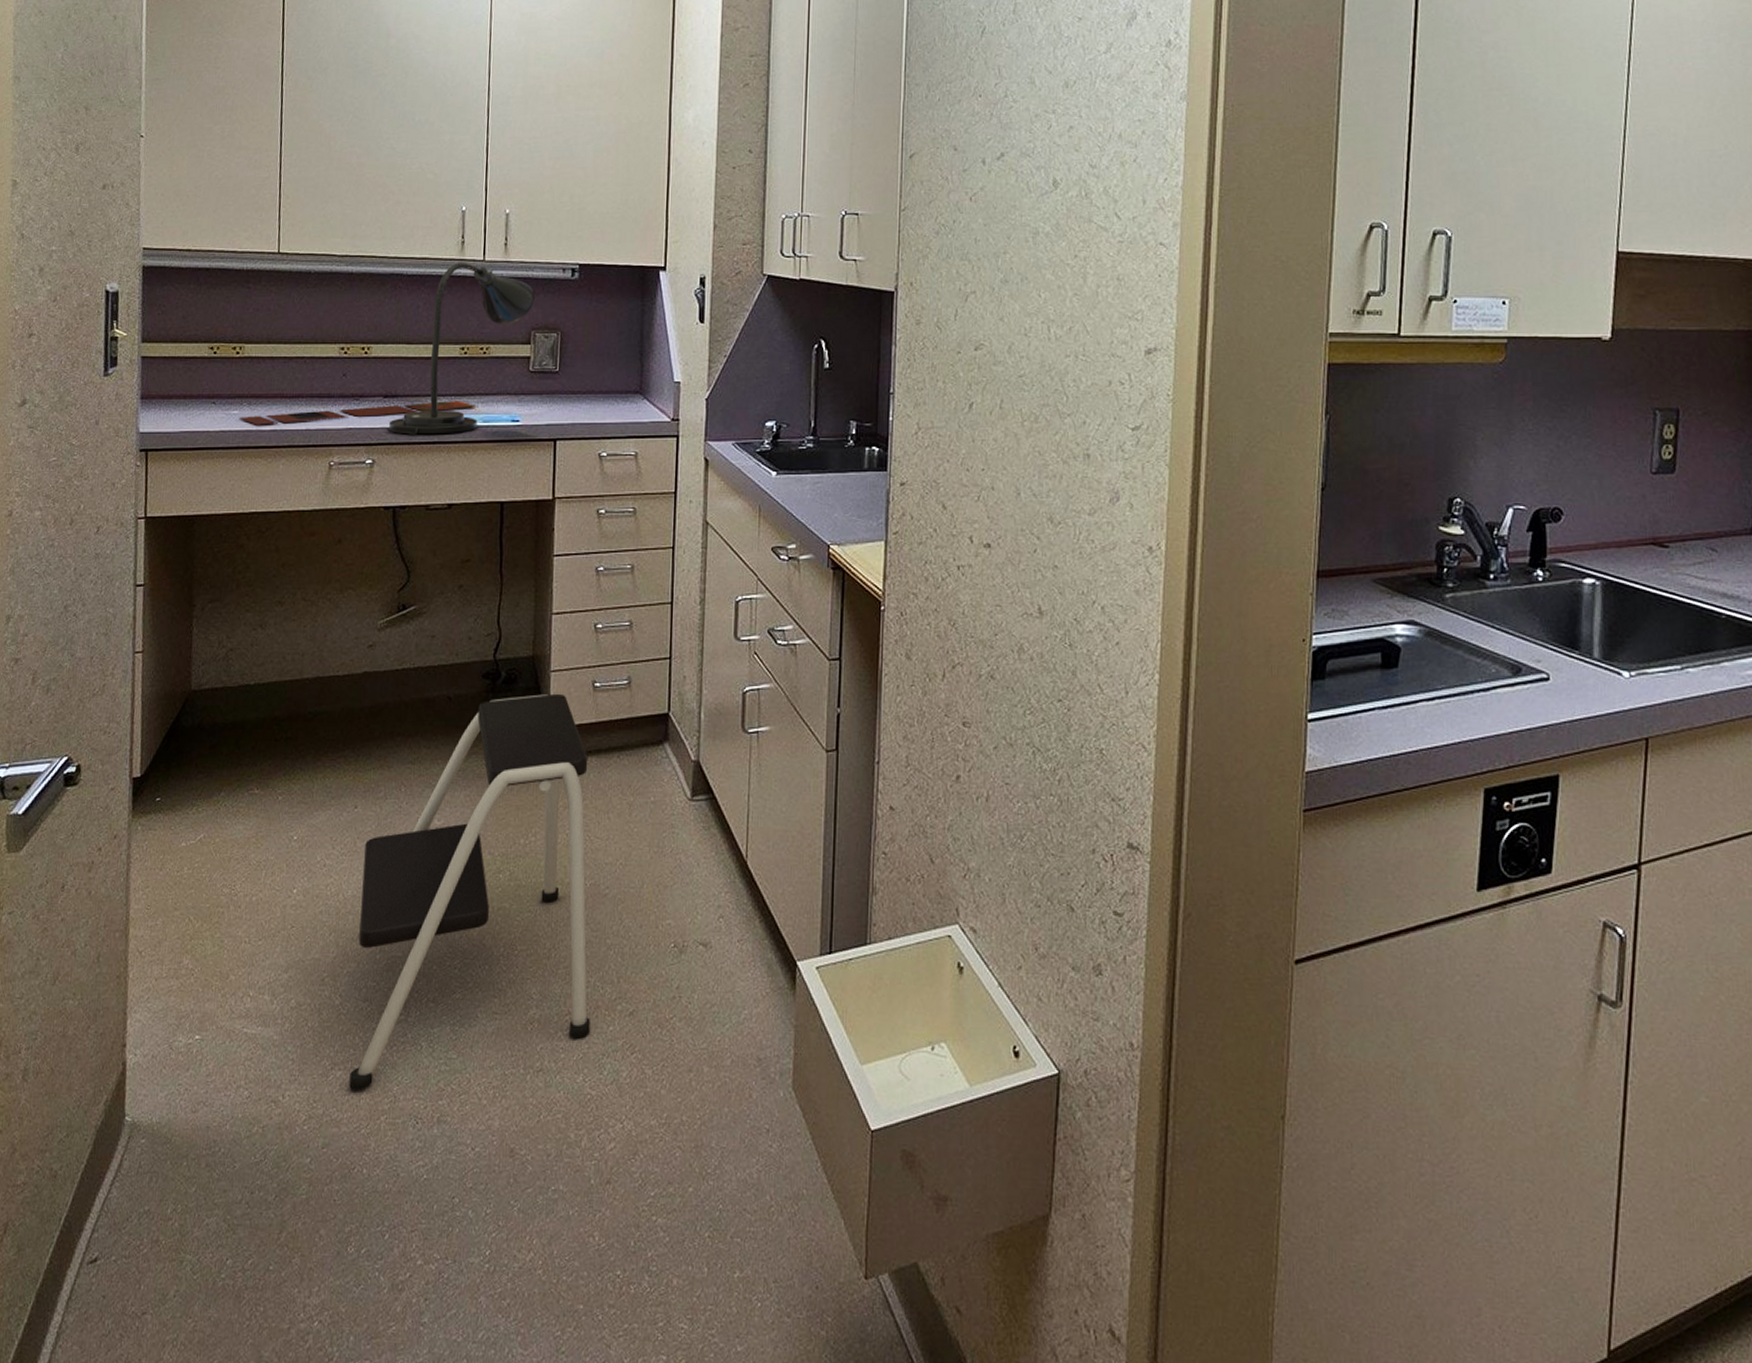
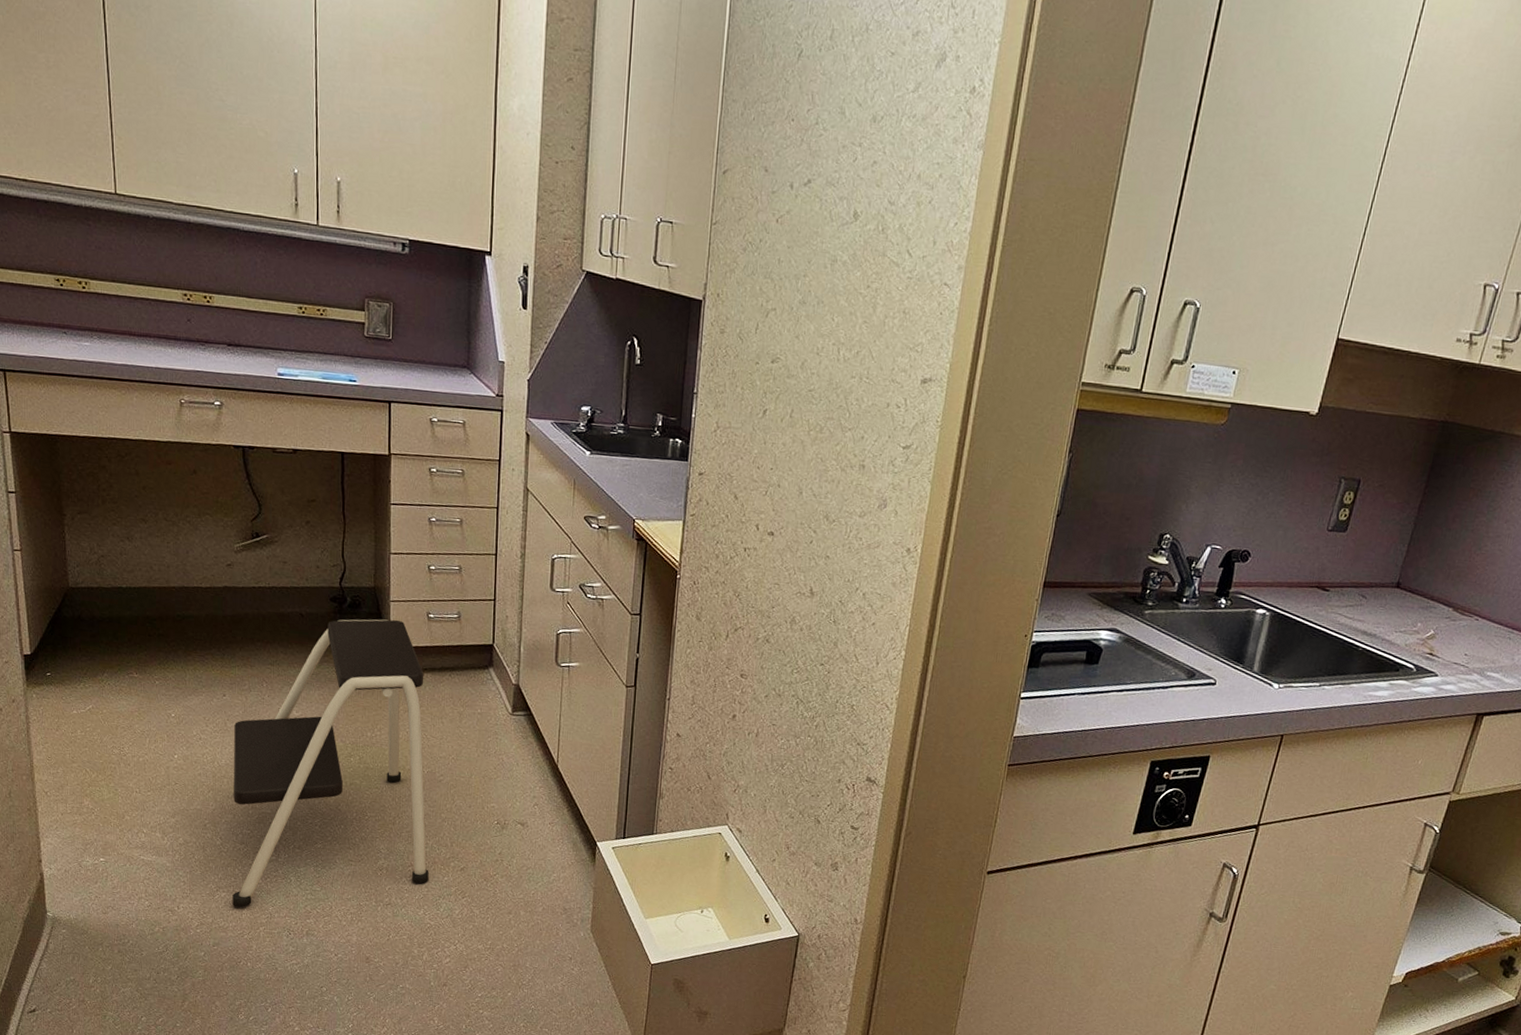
papers: present [238,401,478,425] -> none [90,348,318,365]
desk lamp: present [386,262,535,436] -> none [232,223,367,386]

